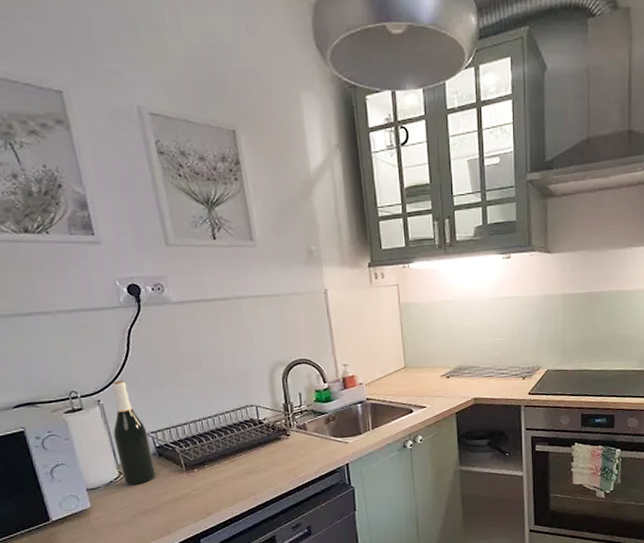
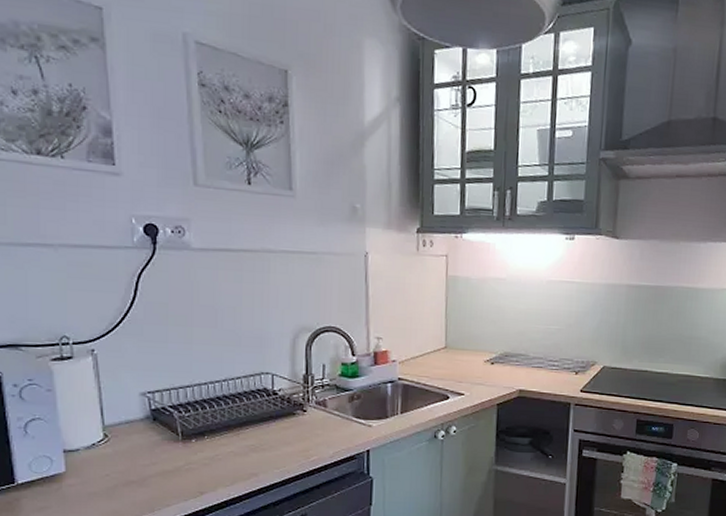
wine bottle: present [112,380,157,486] -> none [104,329,147,452]

